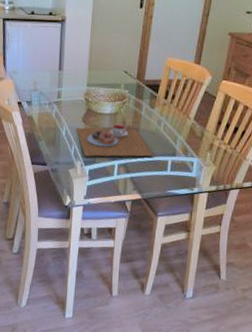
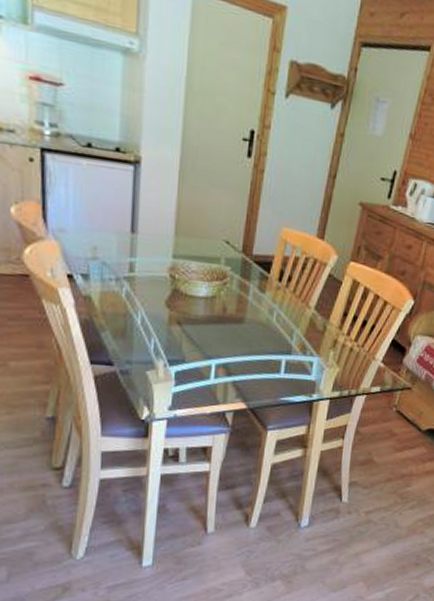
place setting: present [76,124,154,157] -> none [157,311,264,355]

